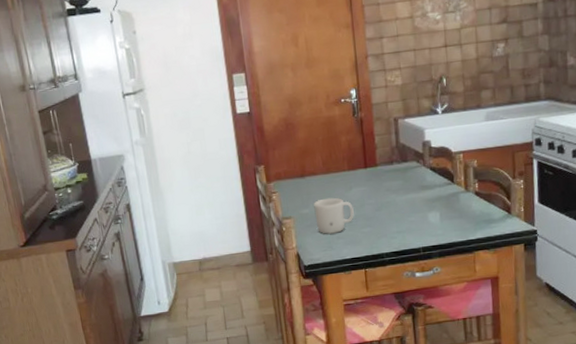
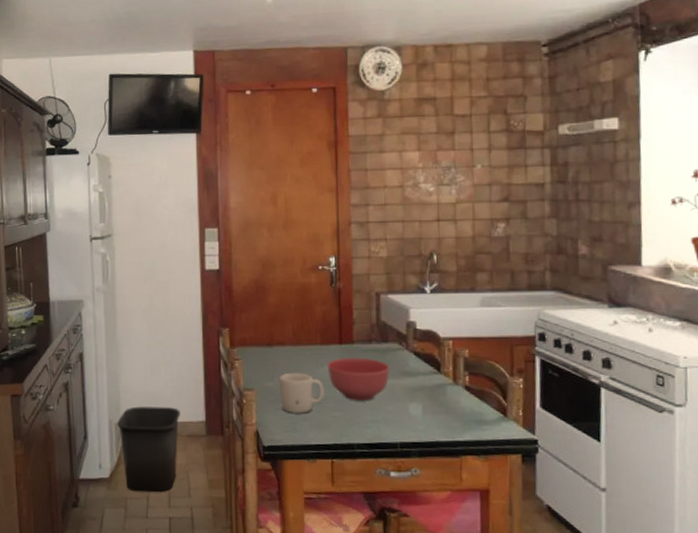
waste bin: none [170,242,229,320] -> present [117,406,180,492]
bowl: none [355,177,411,216] -> present [327,357,390,400]

